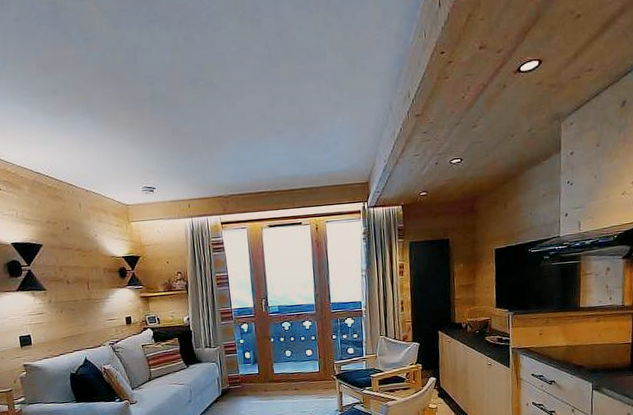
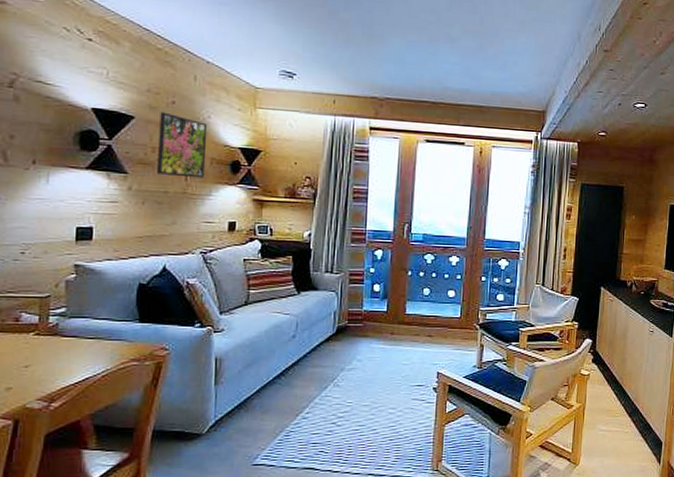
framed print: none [60,237,101,287] -> present [157,111,208,178]

